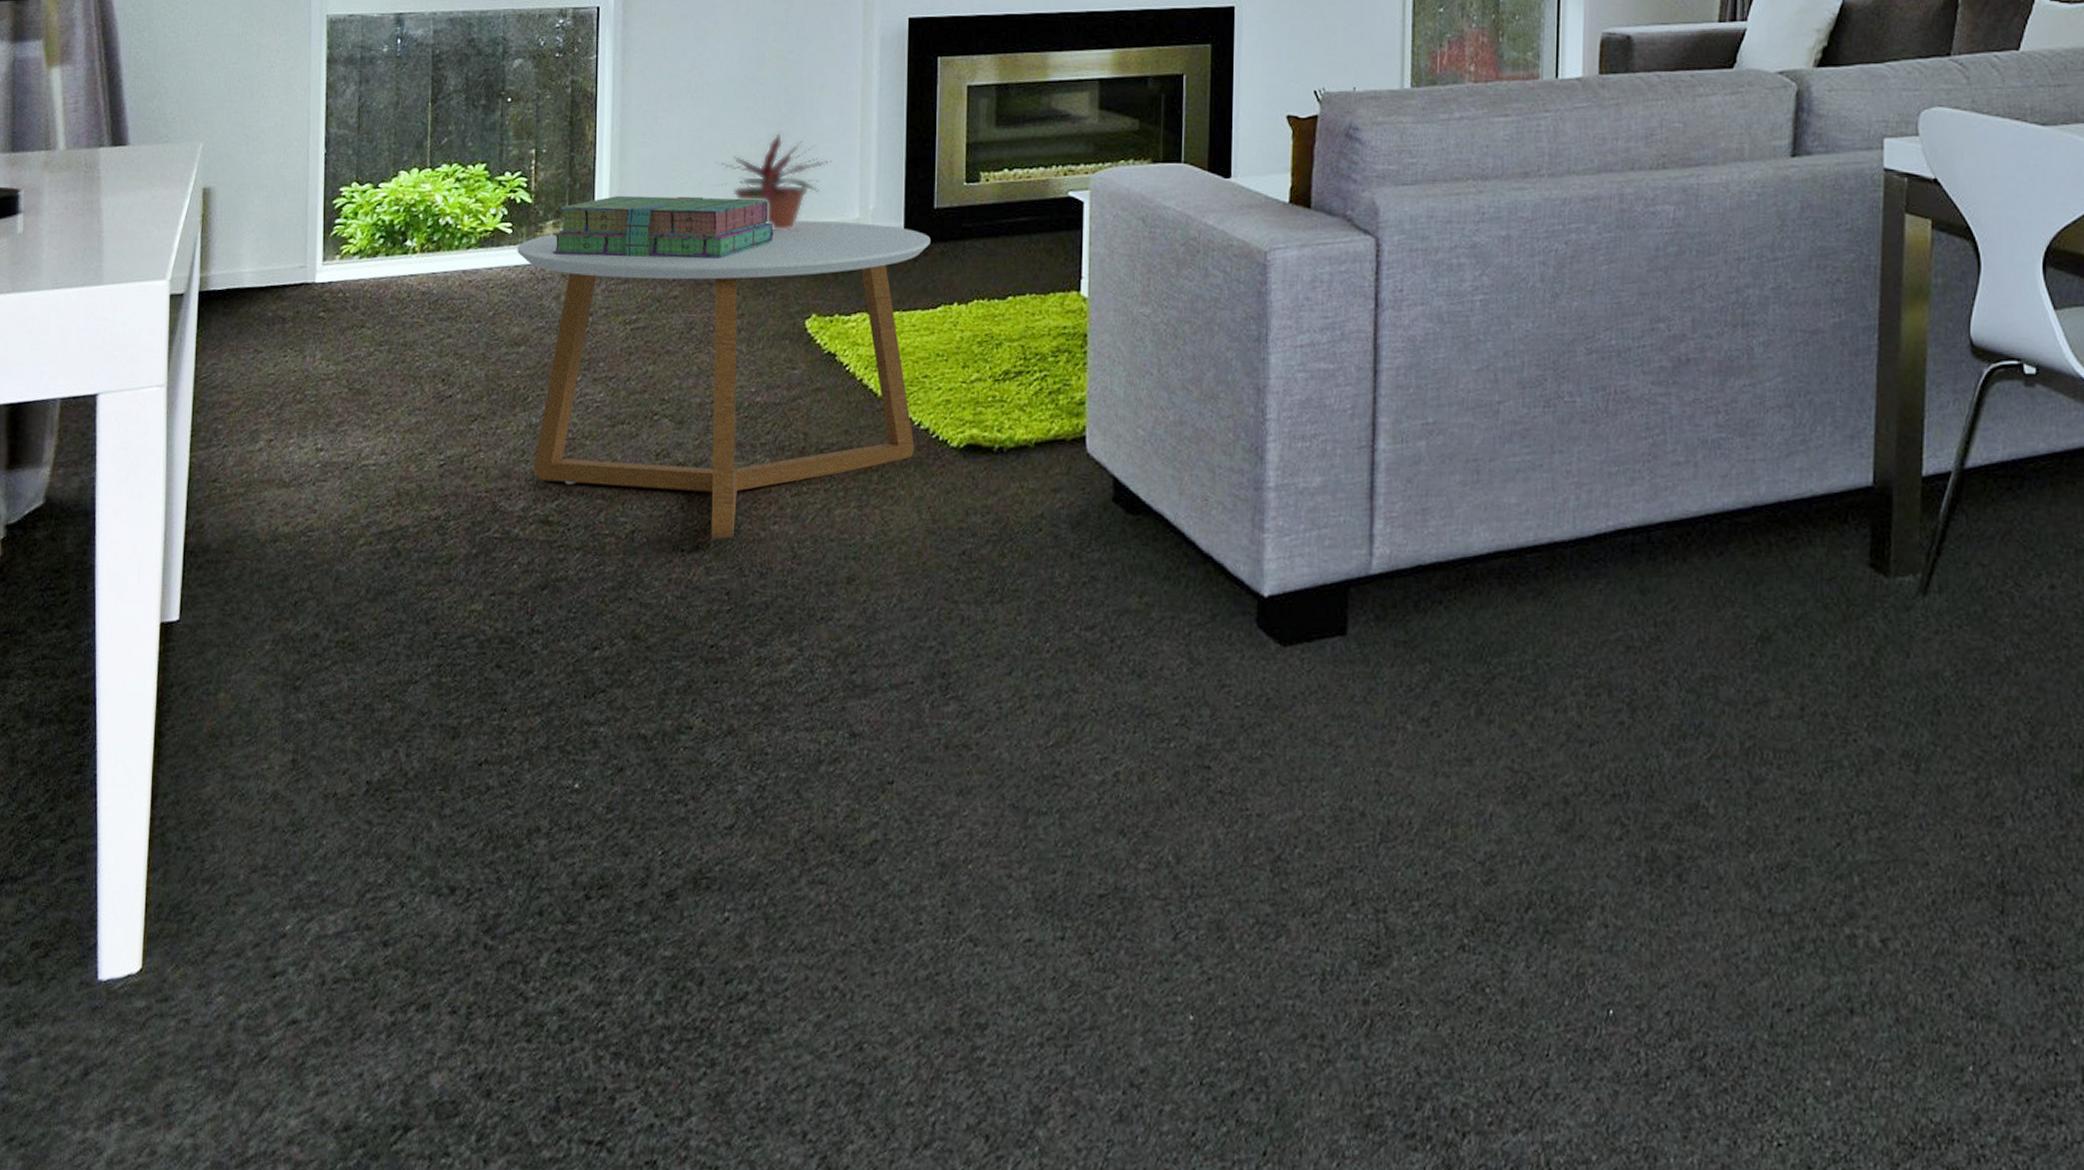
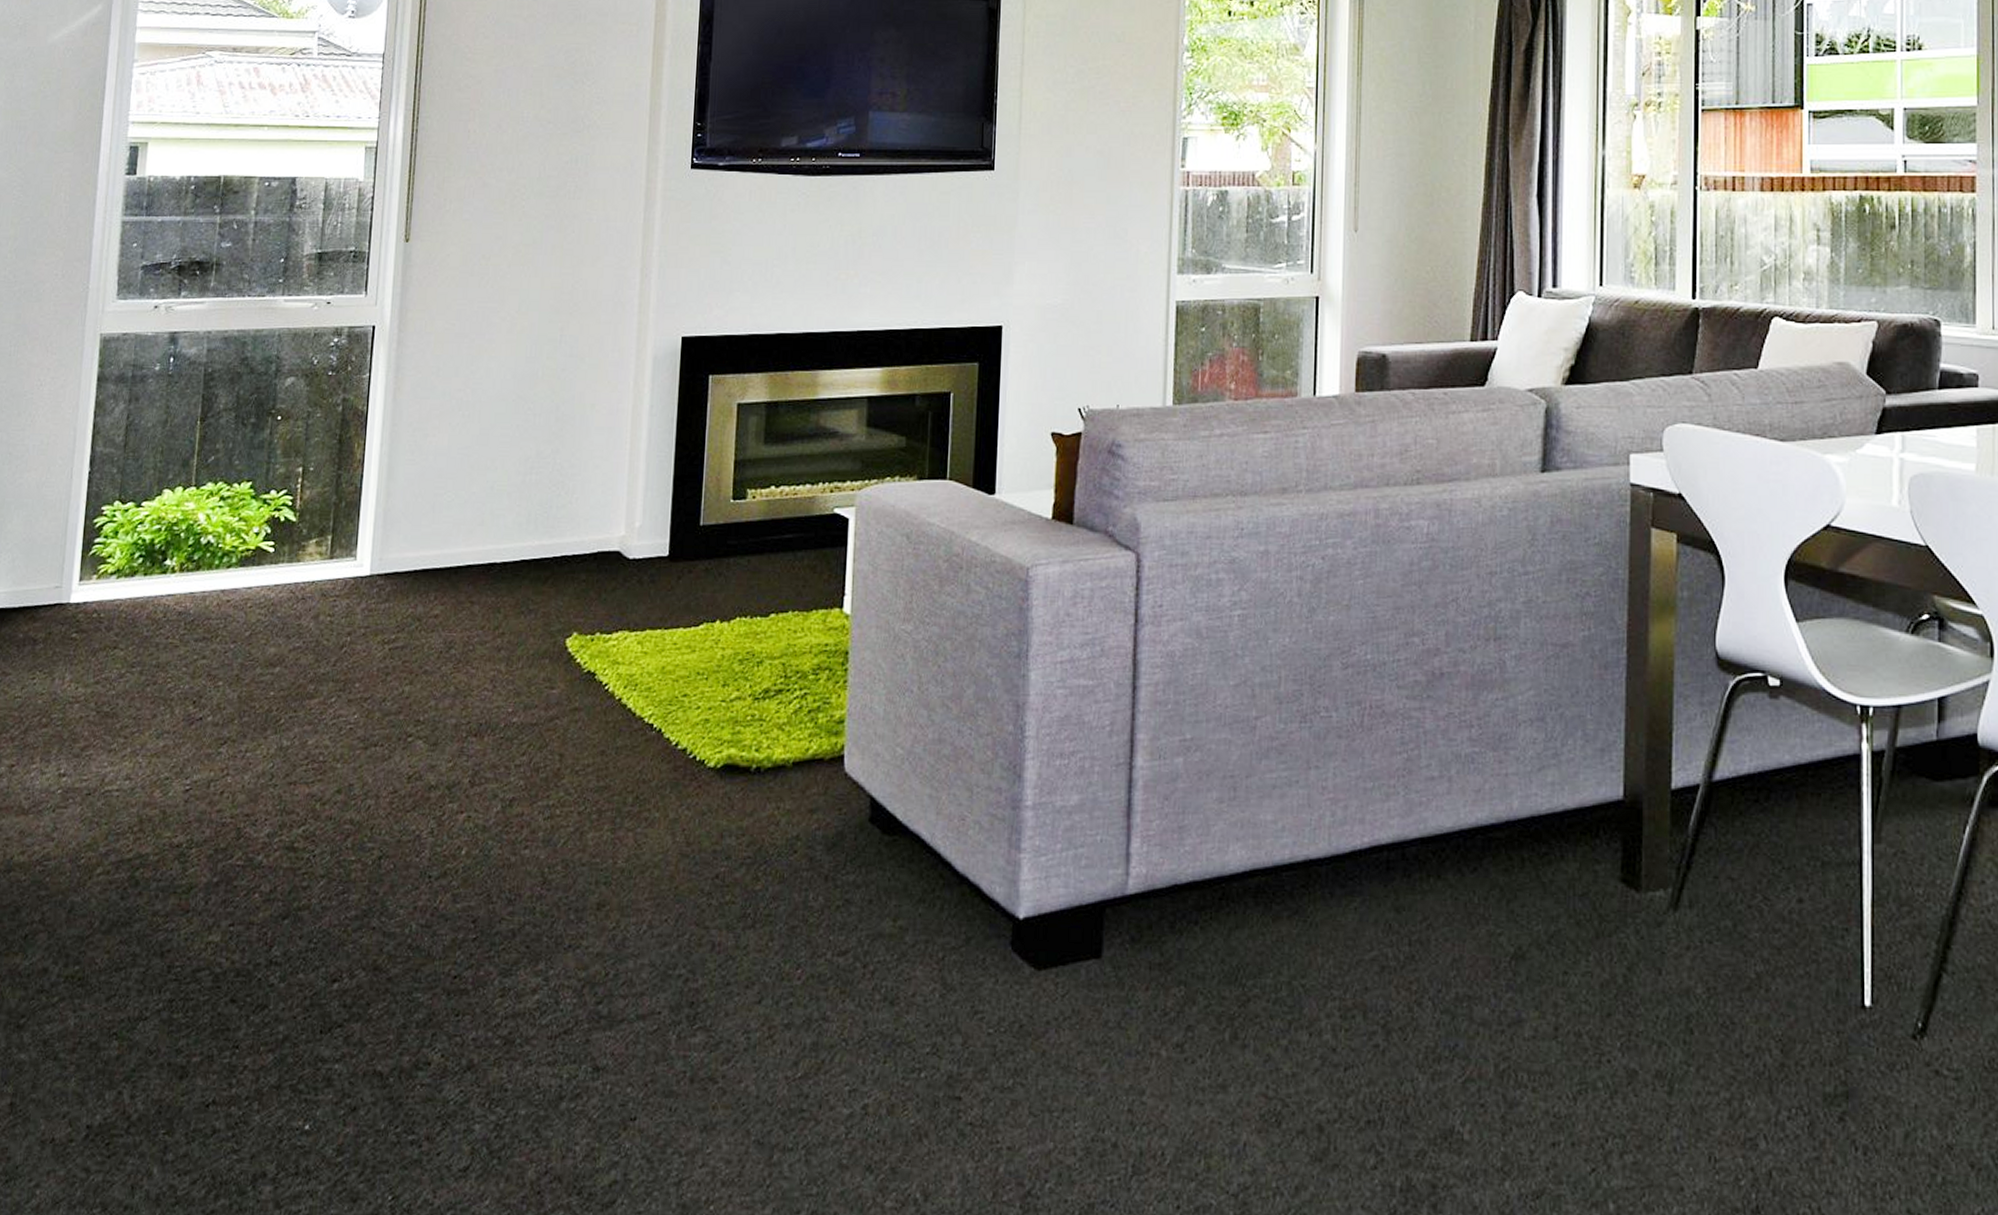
coffee table: present [517,219,930,540] -> none [278,536,695,865]
stack of books: present [552,195,774,259] -> none [313,513,539,577]
potted plant: present [713,130,831,231] -> none [480,448,599,549]

